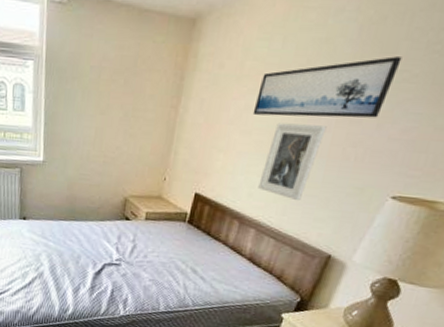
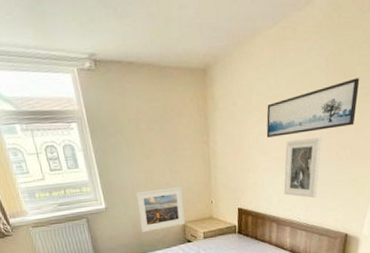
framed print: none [76,150,134,199] -> present [135,186,185,232]

